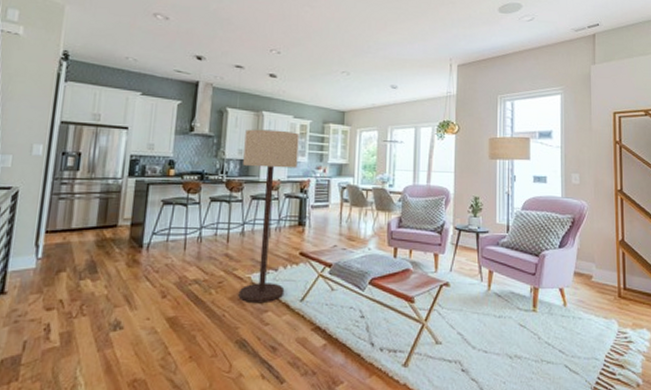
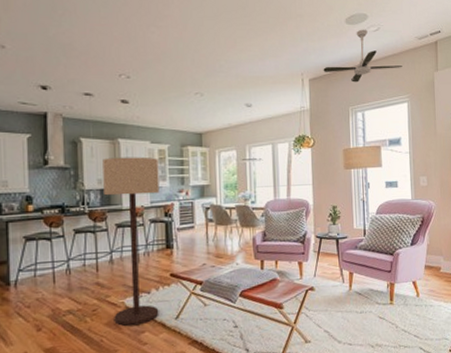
ceiling fan: none [473,18,557,71] -> present [323,29,402,83]

